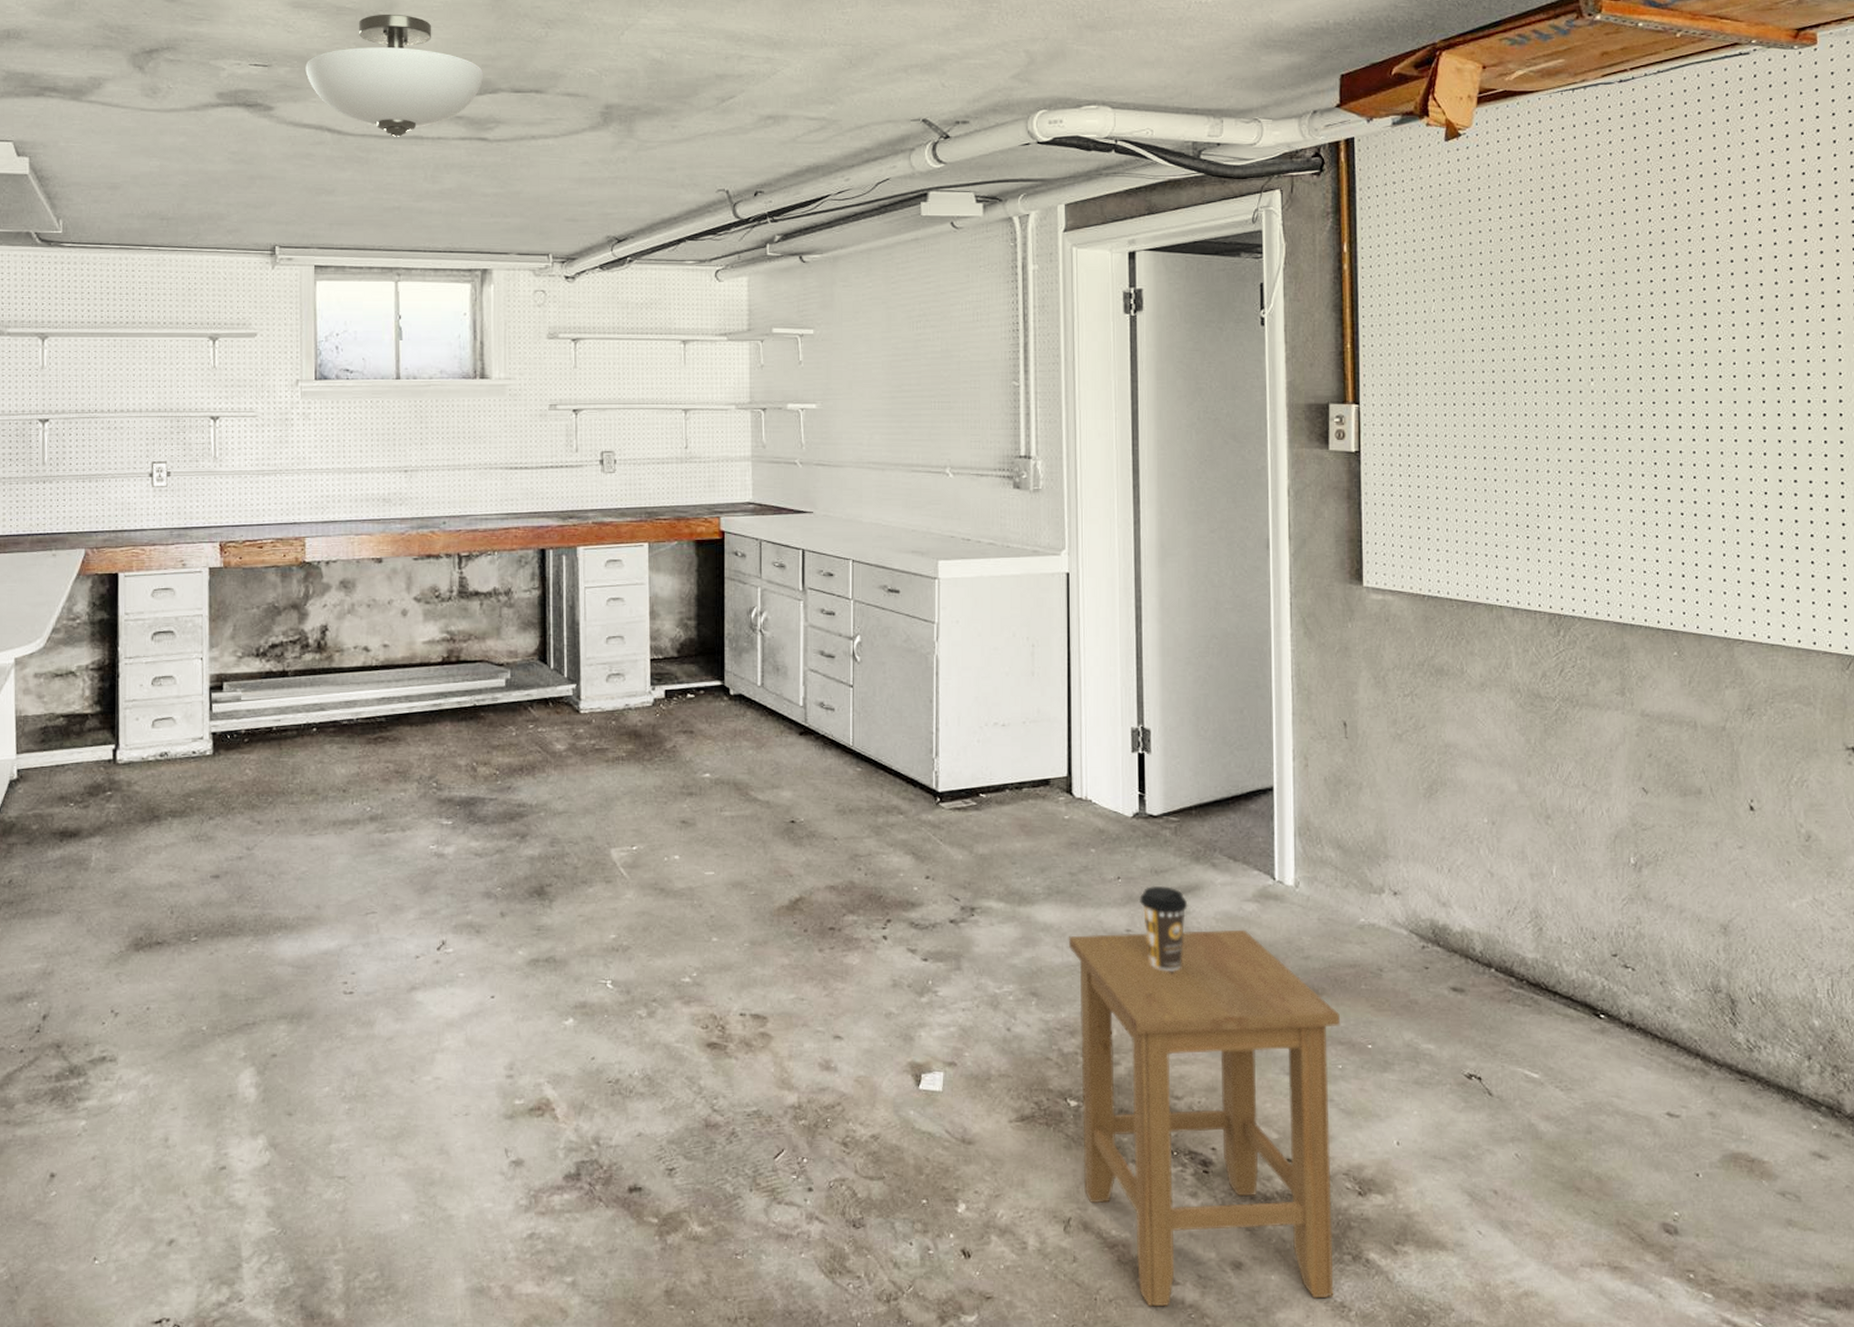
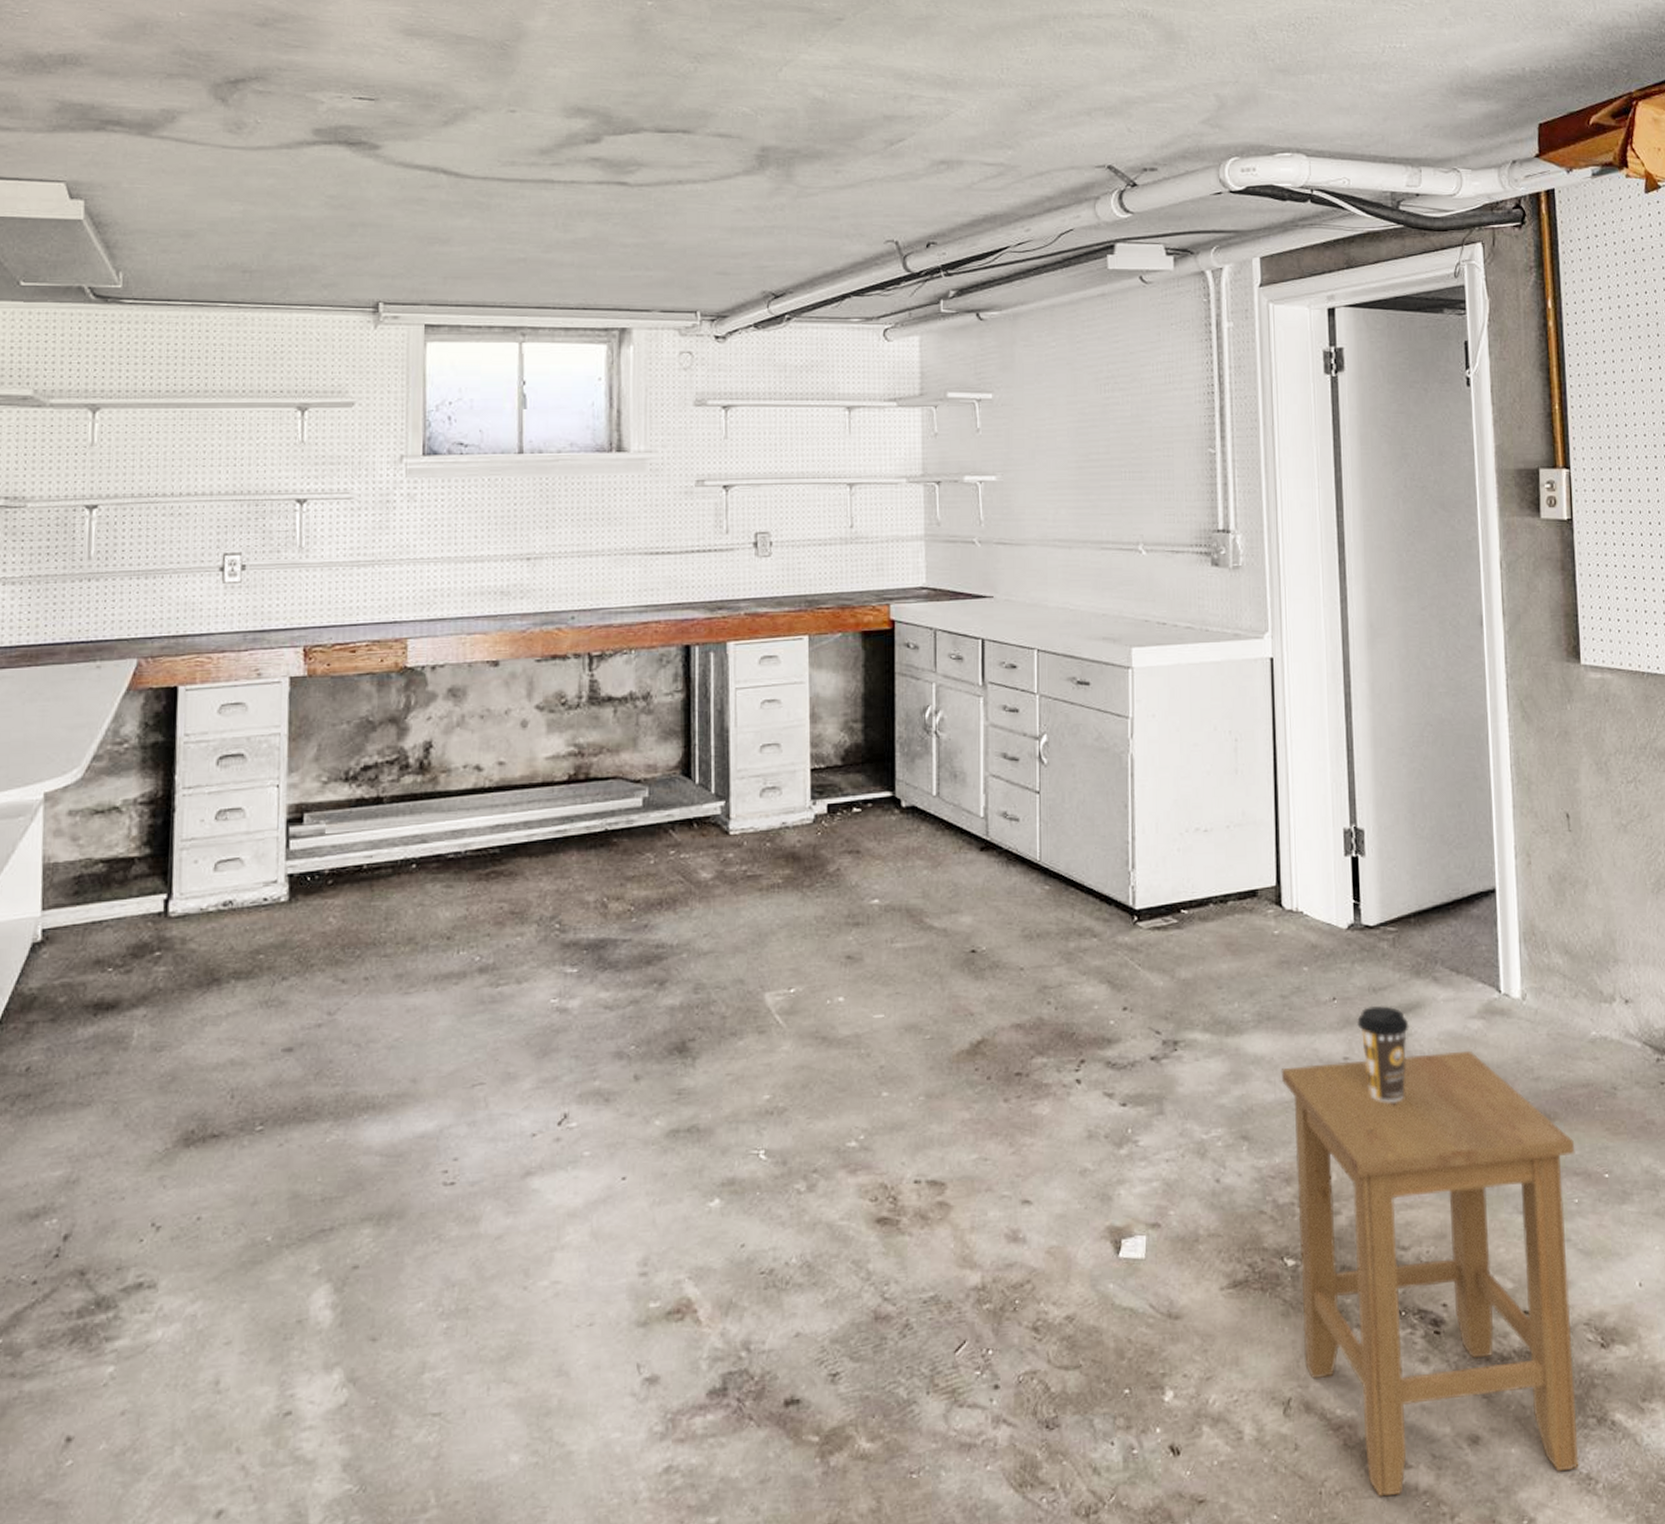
light fixture: present [305,14,484,137] -> none [418,44,625,180]

